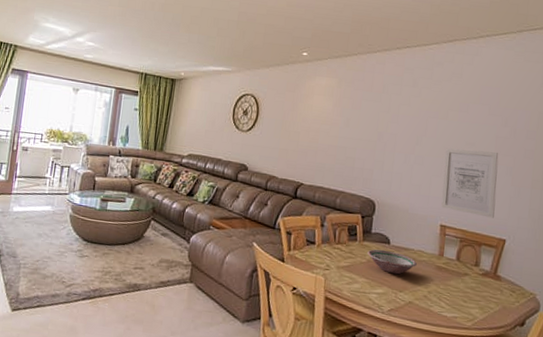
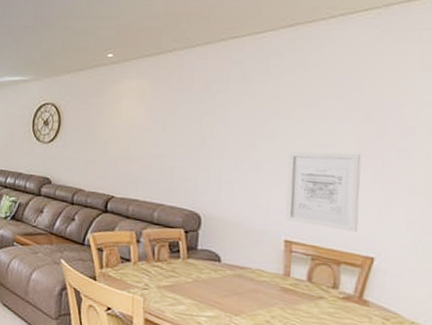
bowl: present [367,249,417,275] -> none [193,267,255,297]

